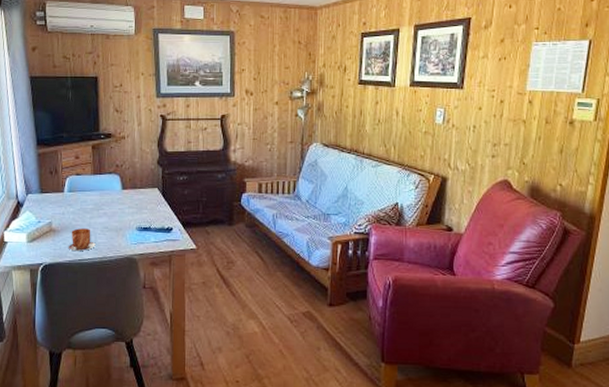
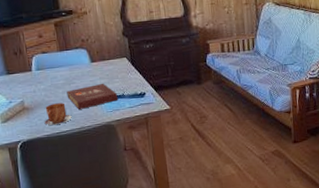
book: none [94,212,144,238] -> present [66,83,119,109]

